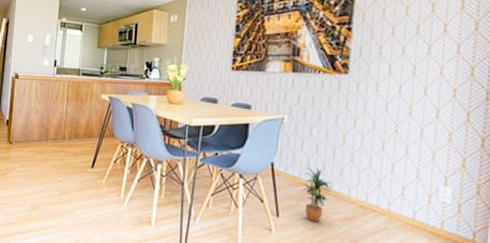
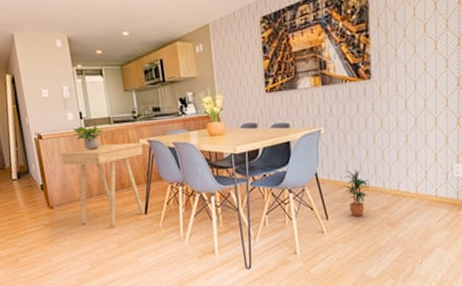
side table: none [29,93,105,174] -> present [59,143,144,227]
potted plant: none [46,73,71,97] -> present [73,124,103,151]

